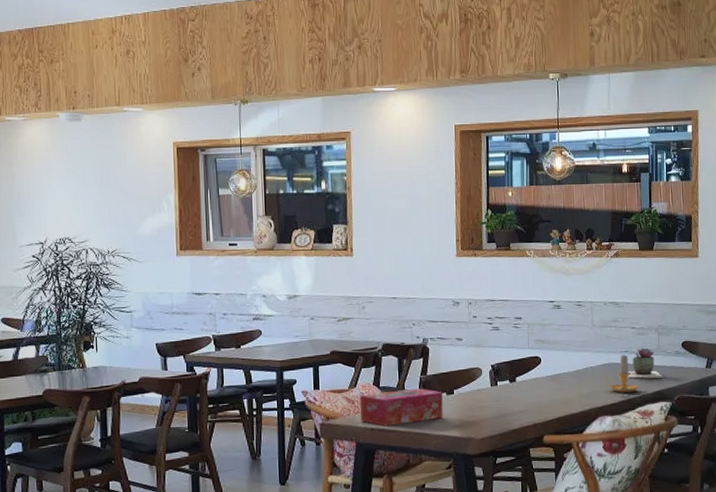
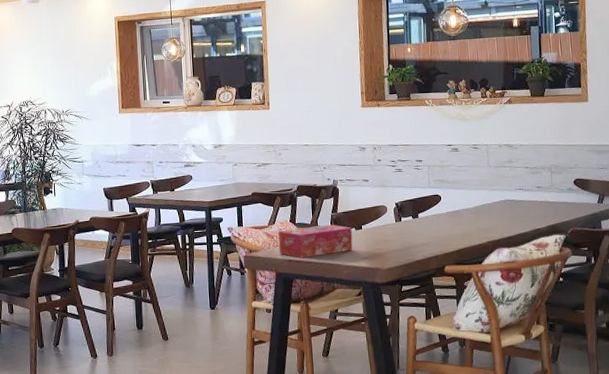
candle: present [603,353,639,393] -> none [499,191,534,227]
succulent plant: present [627,348,663,379] -> none [522,185,557,215]

